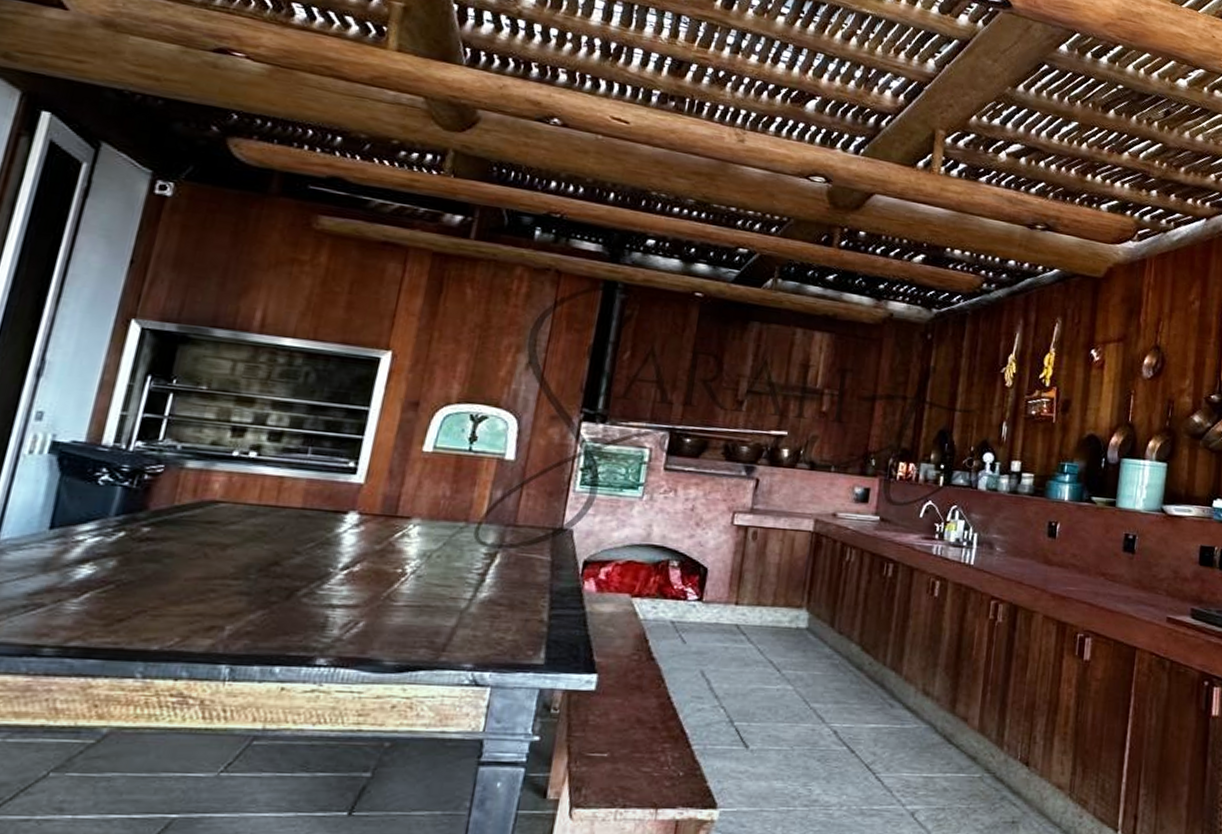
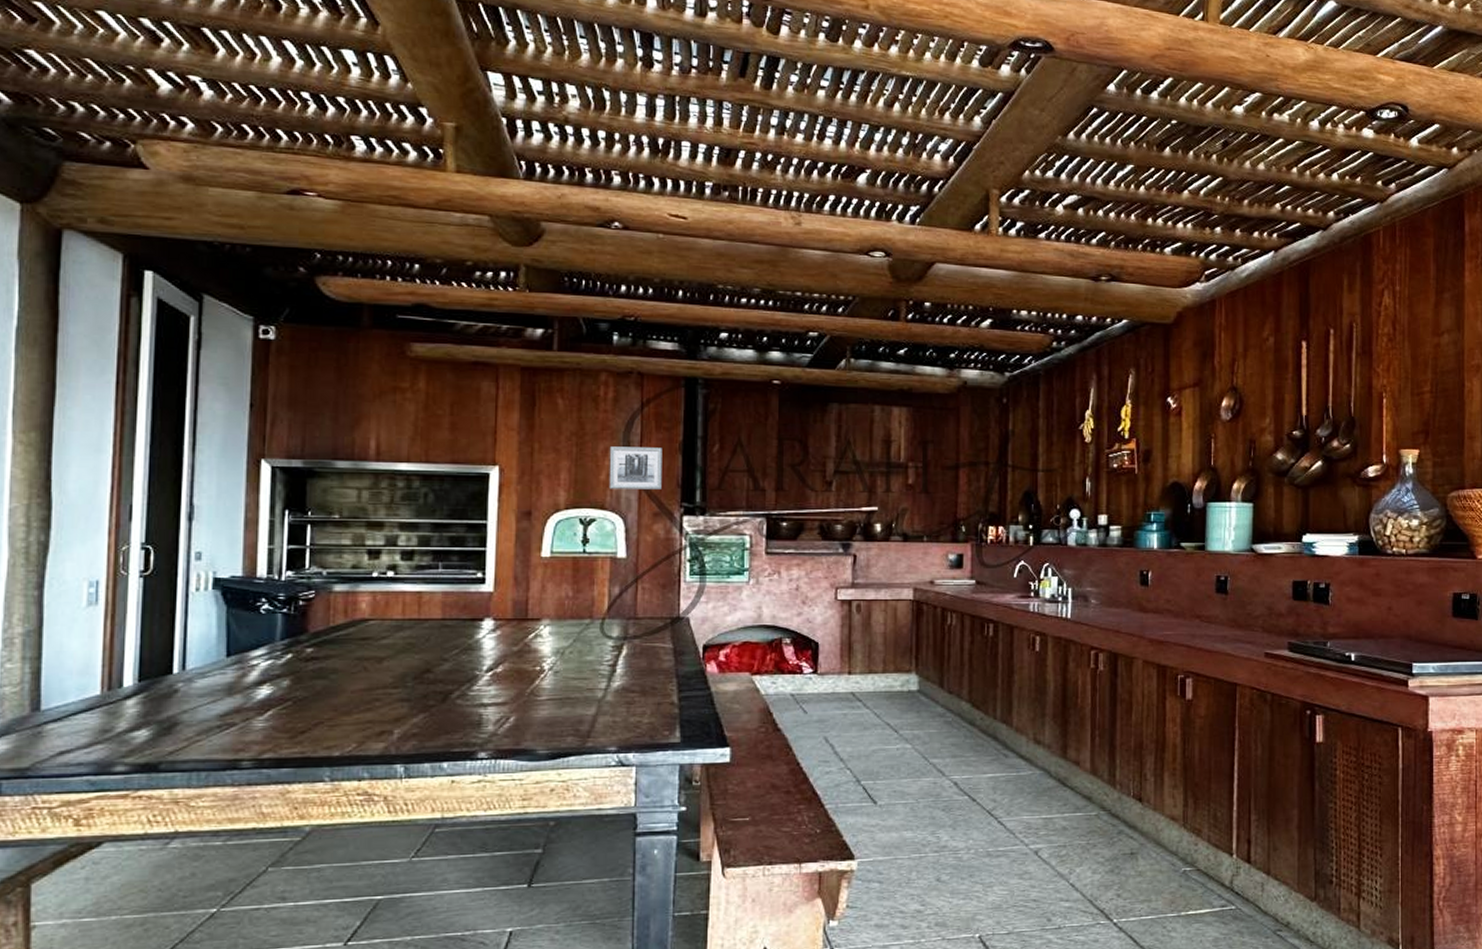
wall art: none [507,343,570,393] -> present [608,446,662,490]

